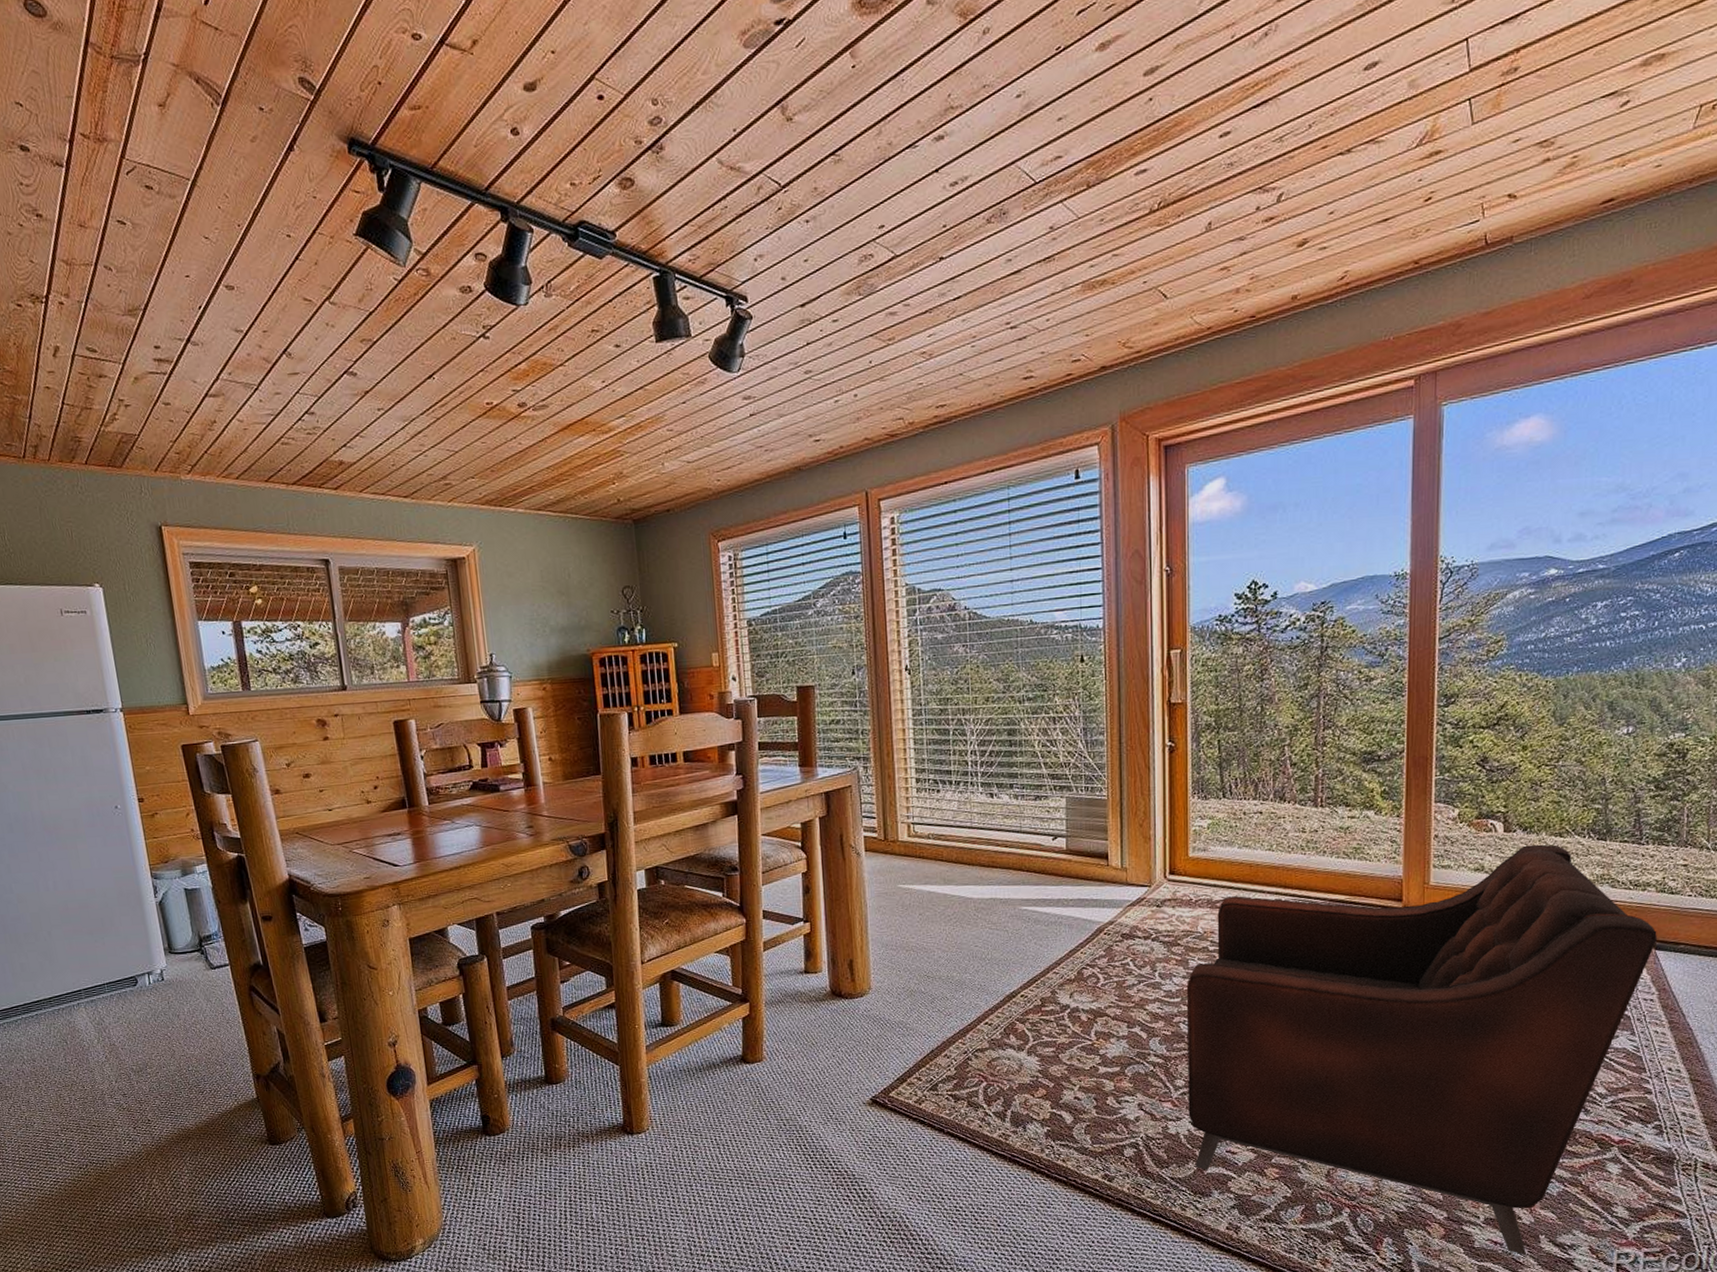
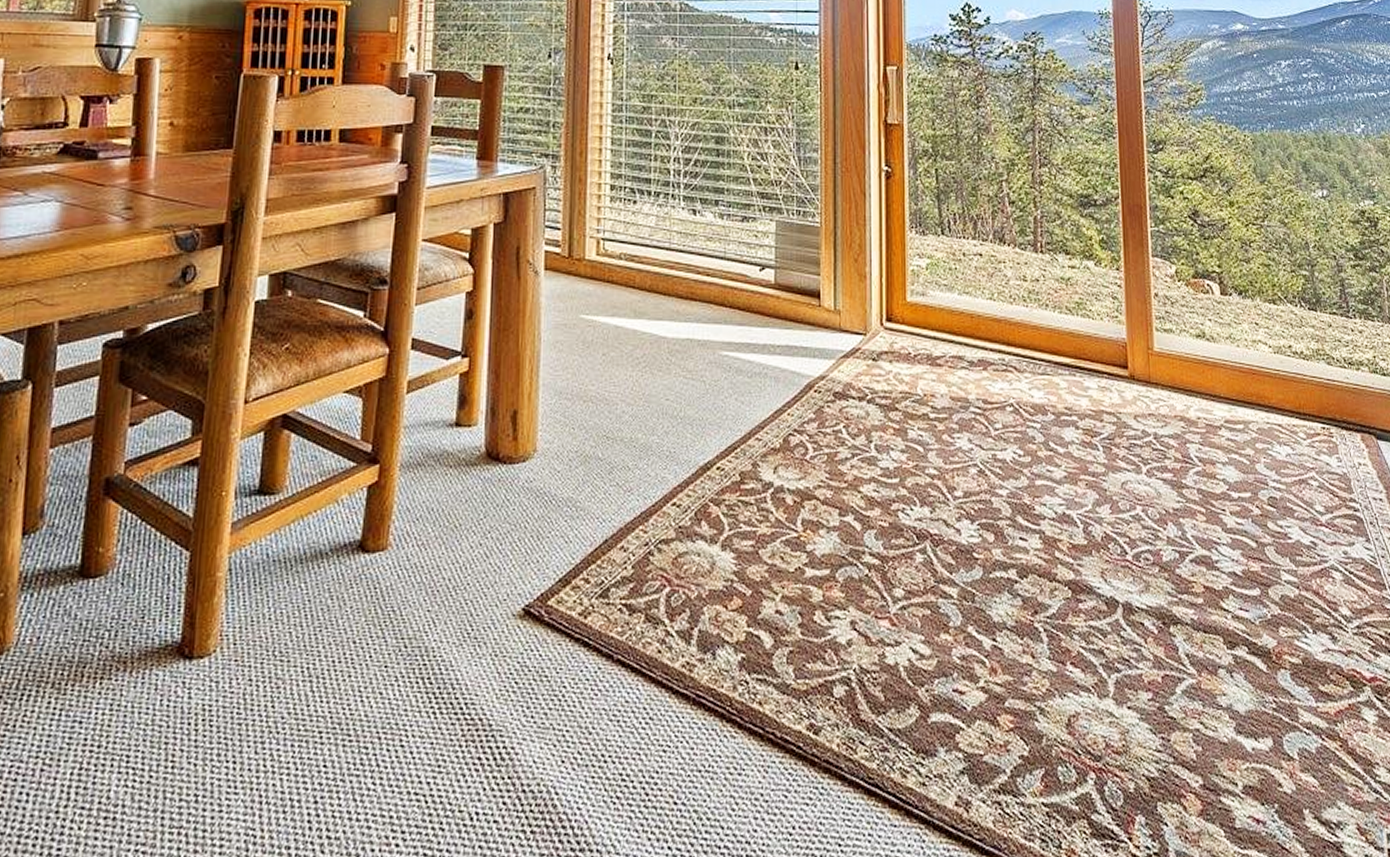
armchair: present [1186,844,1657,1256] -> none [905,311,1377,839]

